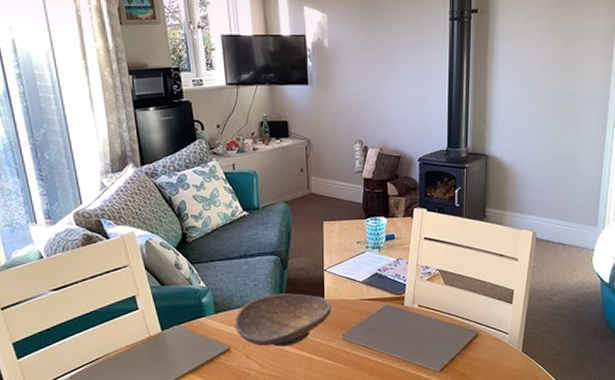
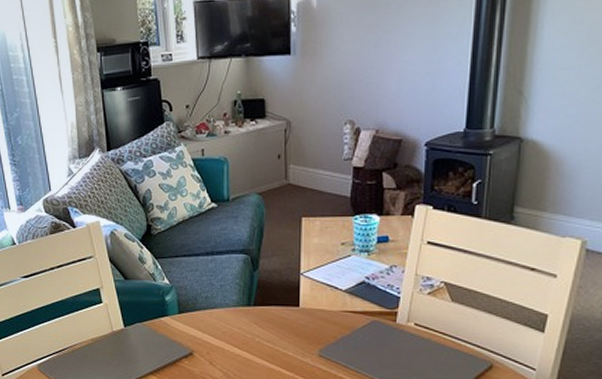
decorative bowl: present [235,293,331,347] -> none [199,297,307,357]

